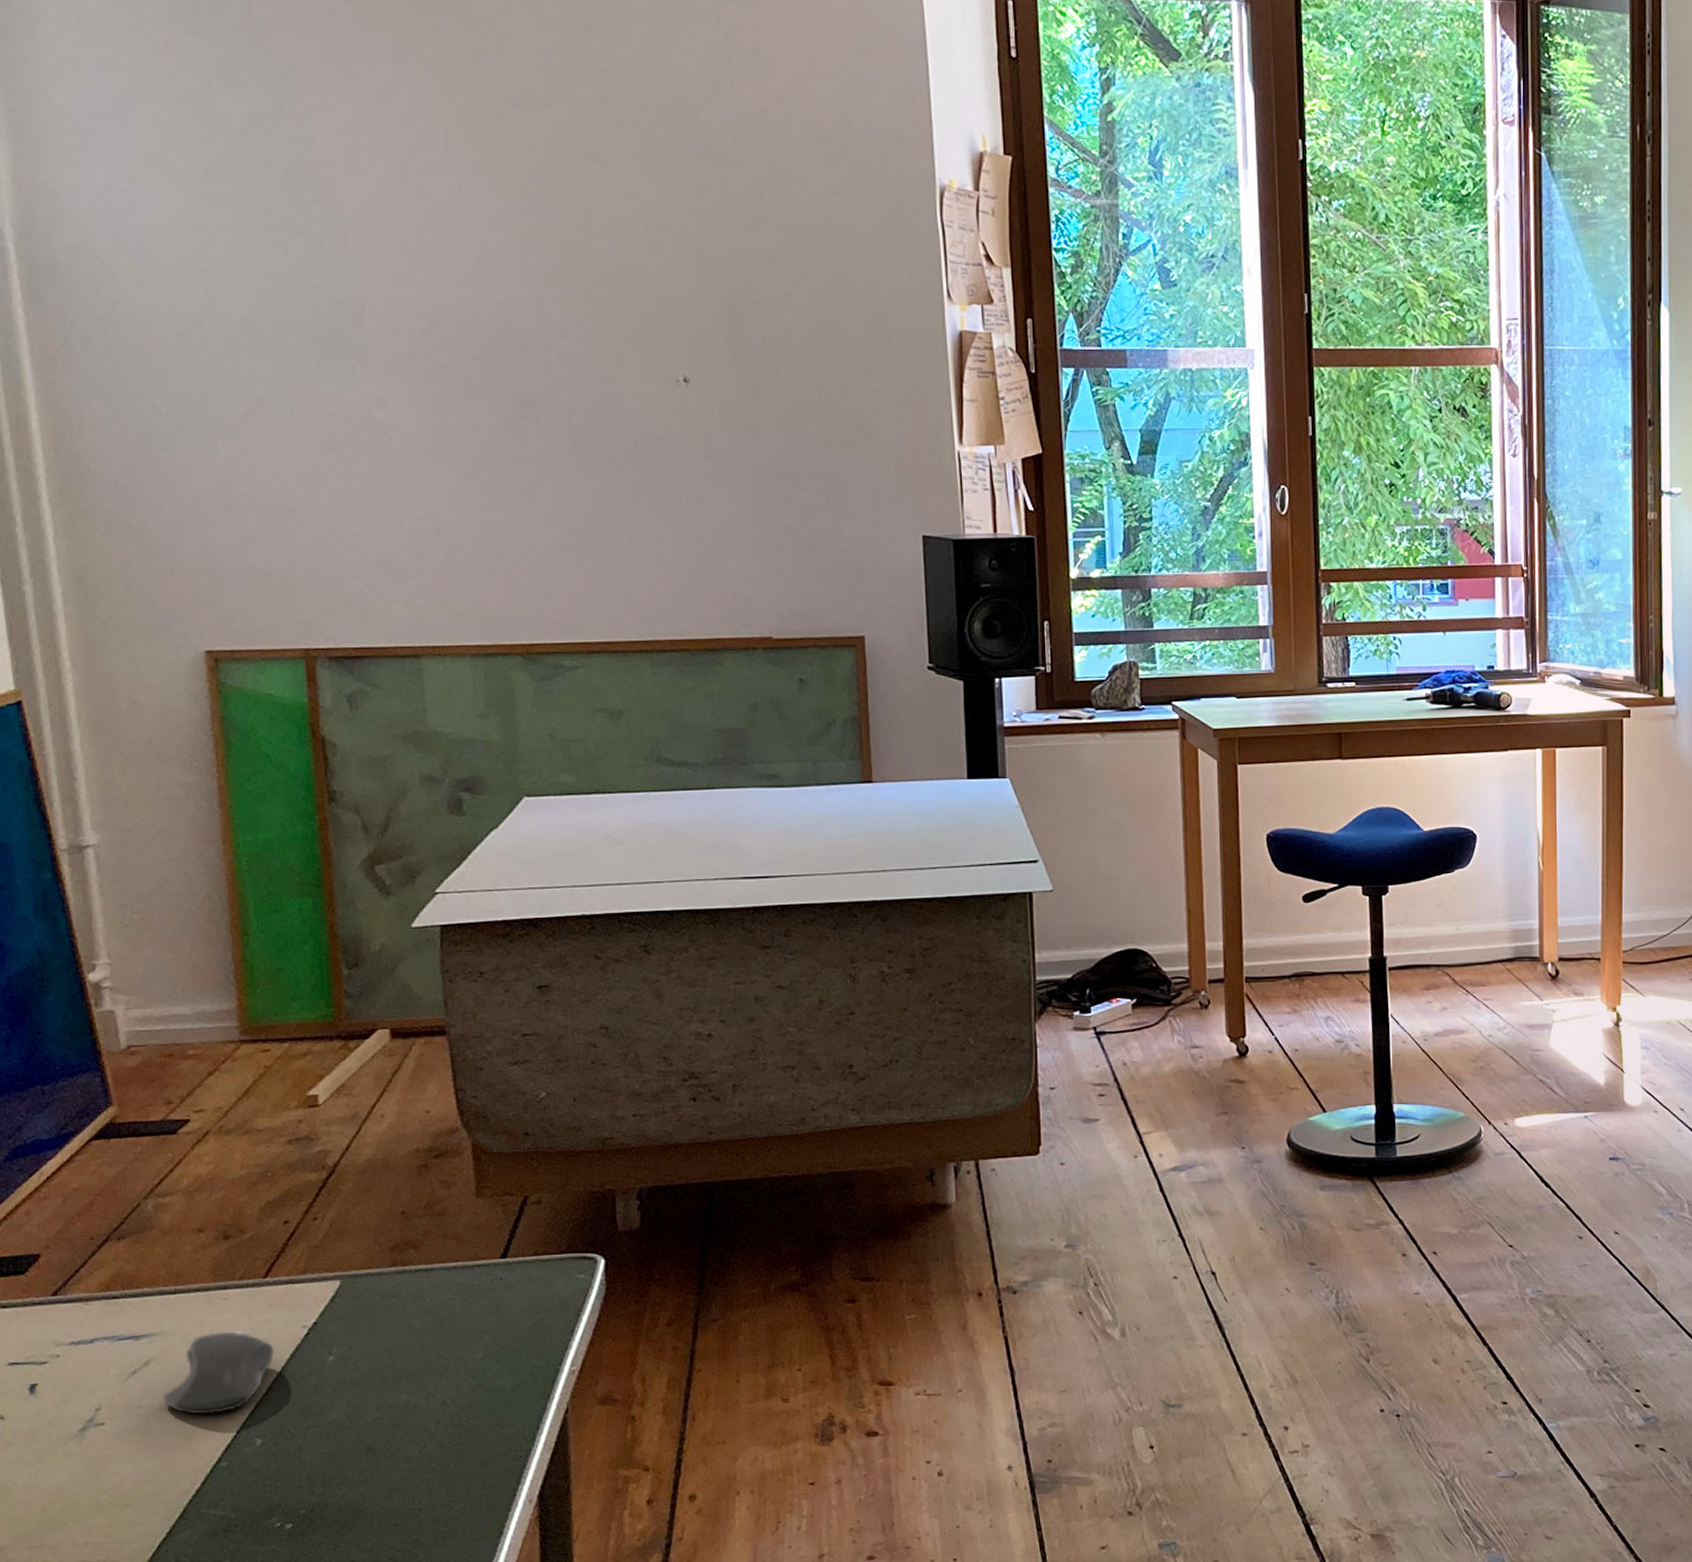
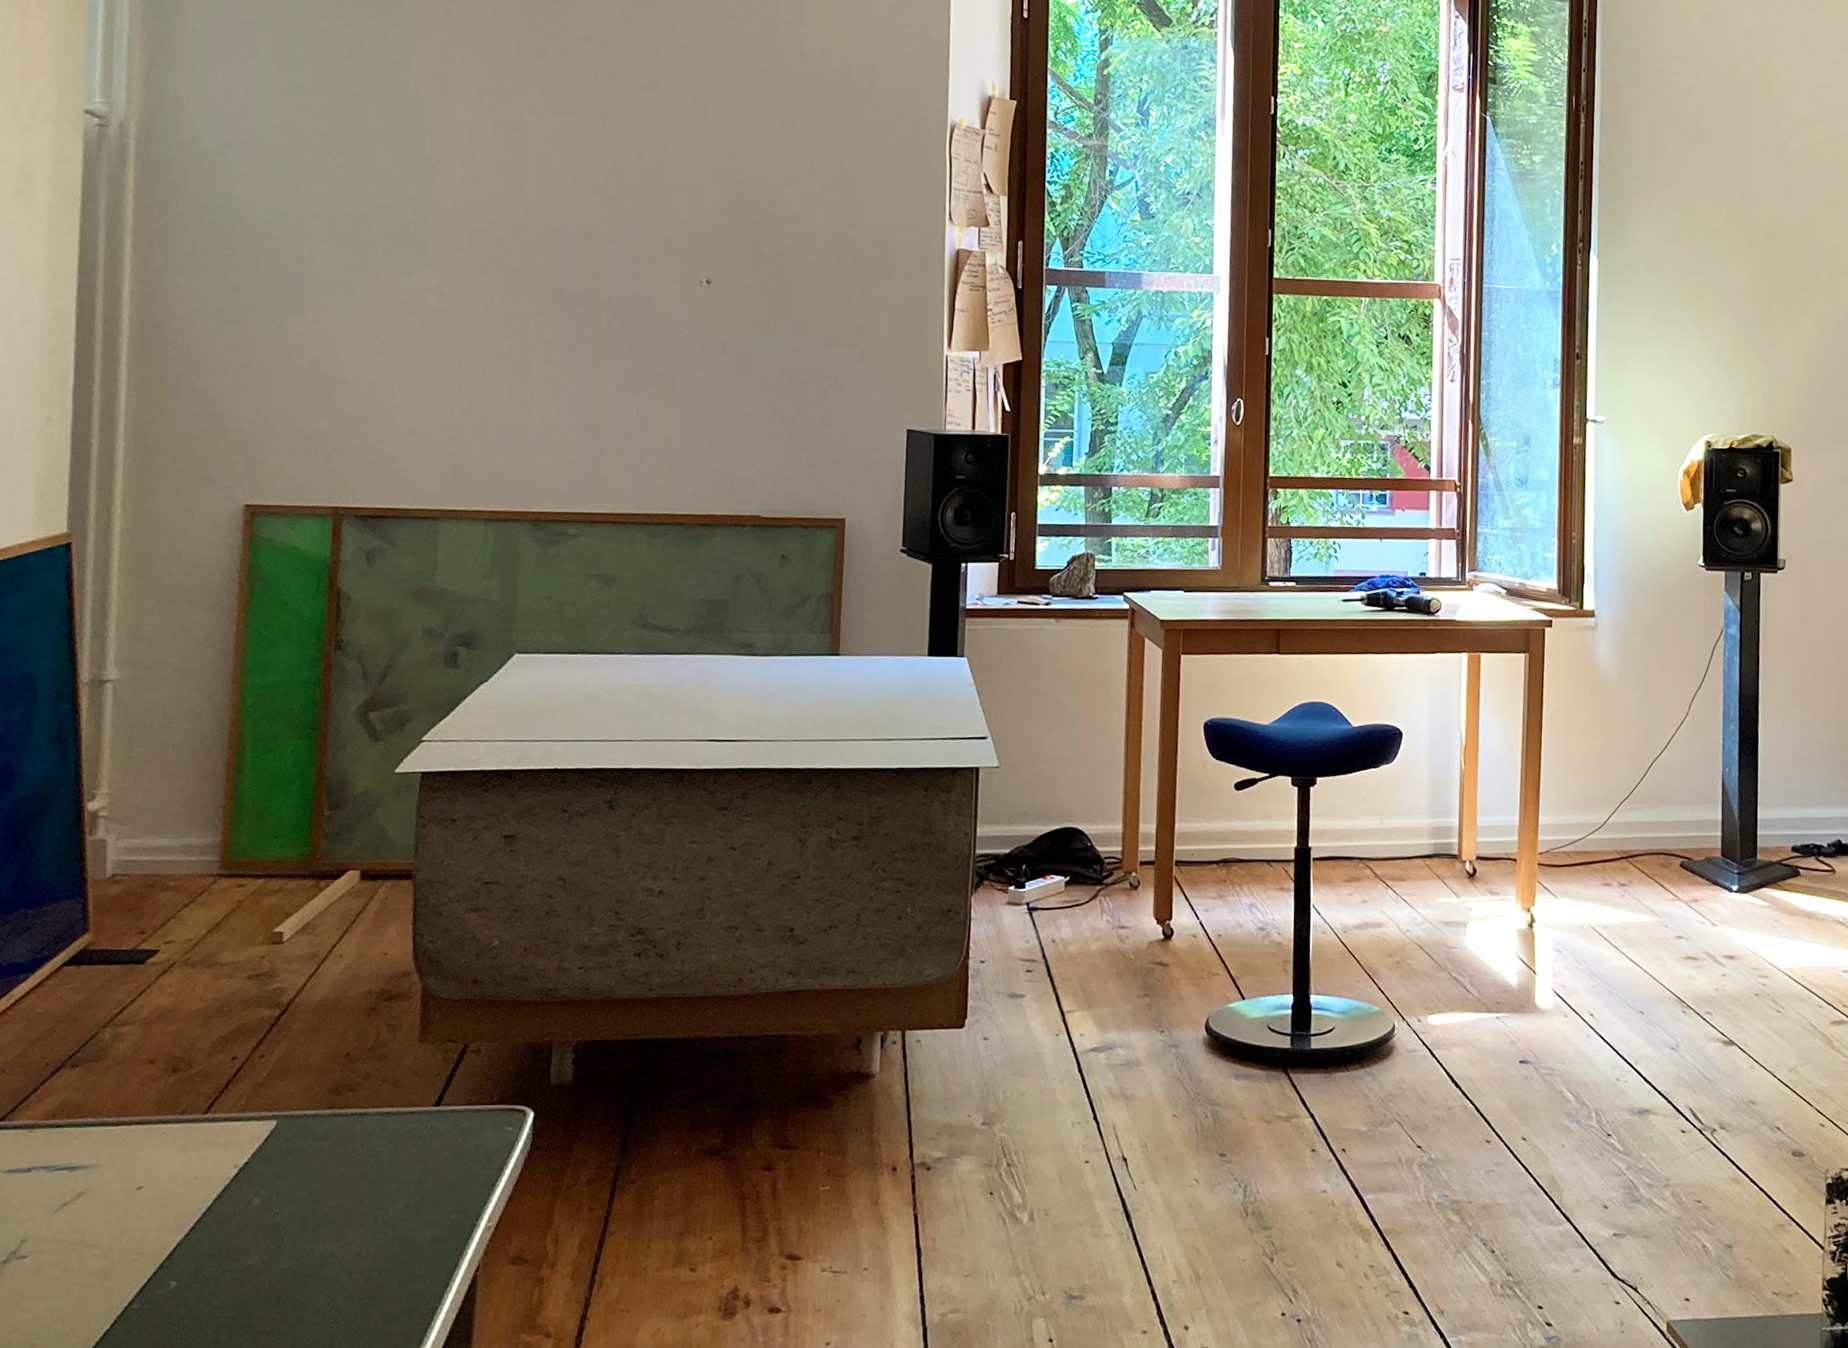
computer mouse: present [163,1331,275,1415] -> none [87,1167,204,1253]

